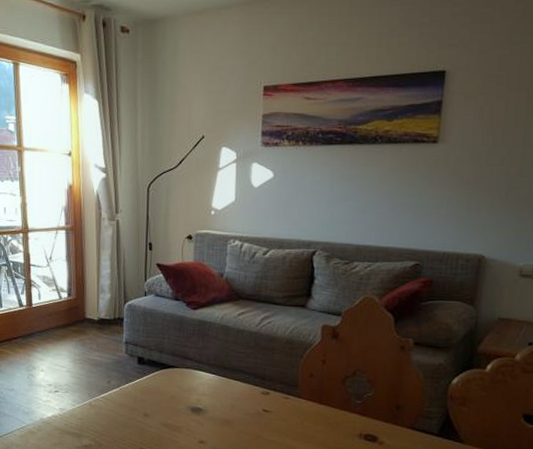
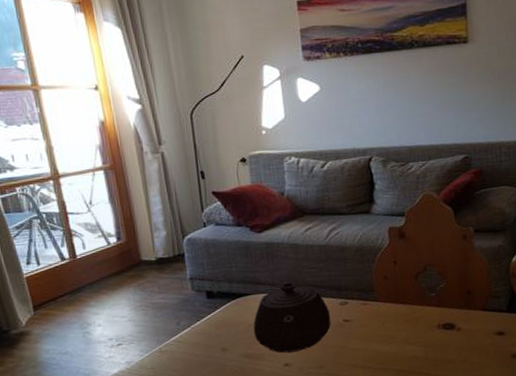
teapot: none [175,362,251,431] -> present [253,281,331,353]

